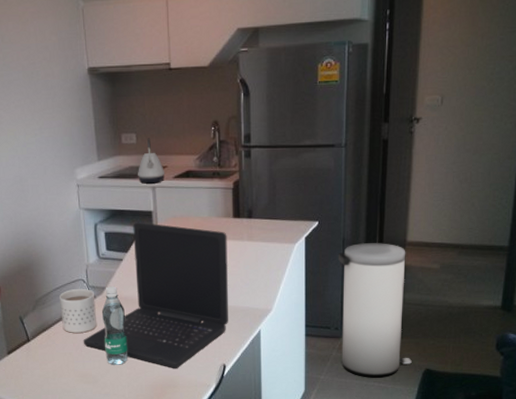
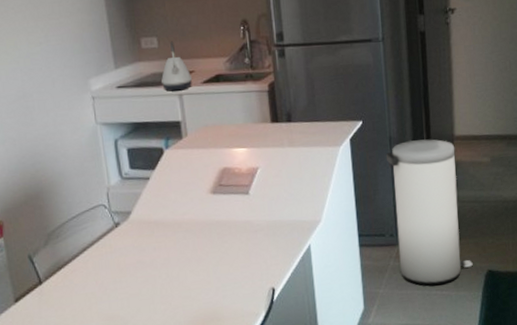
mug: present [60,288,97,333] -> none [76,215,124,269]
laptop: present [83,222,228,368] -> none [107,134,274,299]
bottle: present [101,286,129,365] -> none [127,209,163,302]

